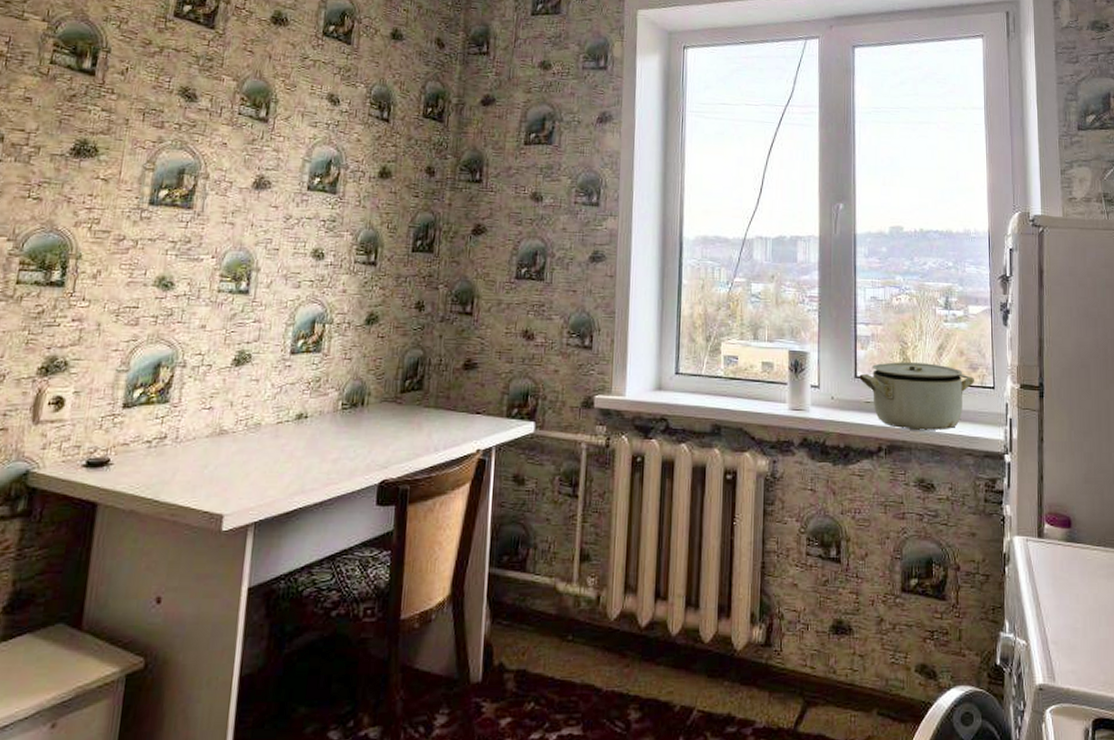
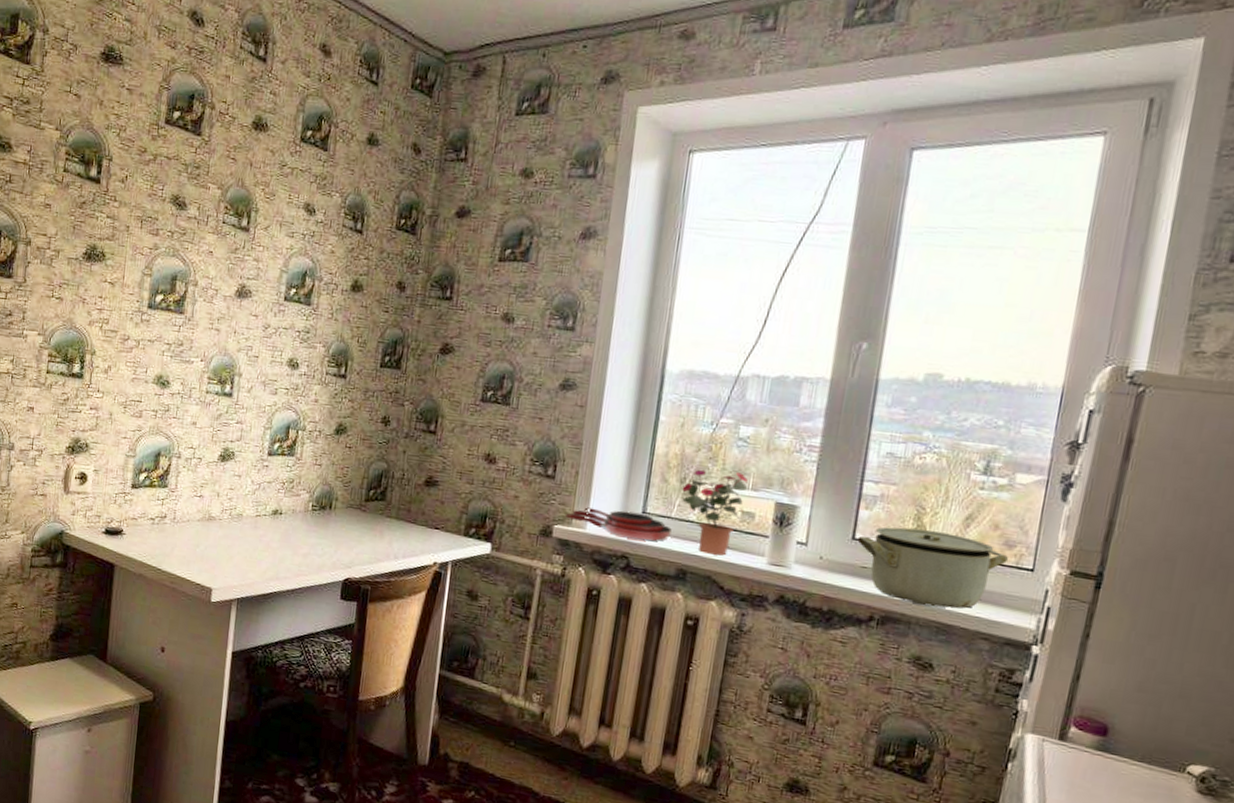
frying pan: none [604,374,703,401] -> present [564,507,672,542]
potted flower: none [708,326,765,407] -> present [682,469,748,556]

